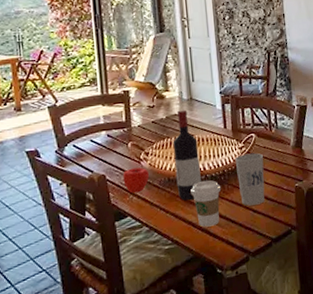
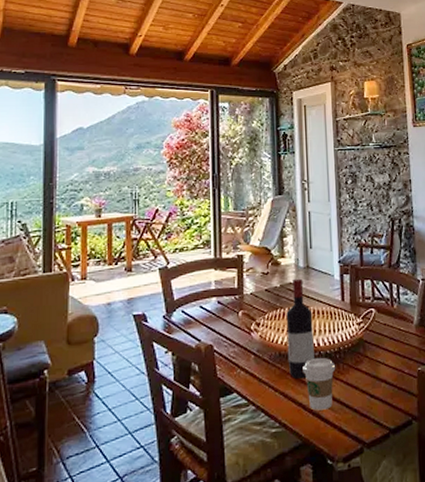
apple: present [122,167,149,194] -> none [231,339,259,368]
cup: present [235,153,265,206] -> none [352,330,384,390]

